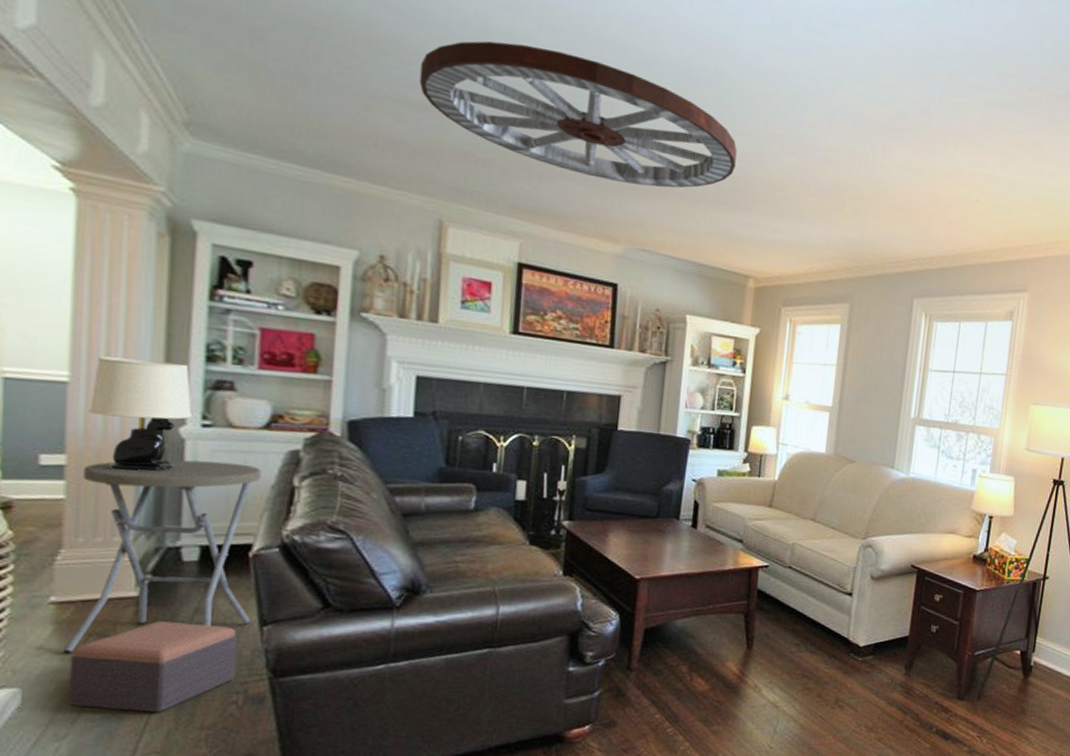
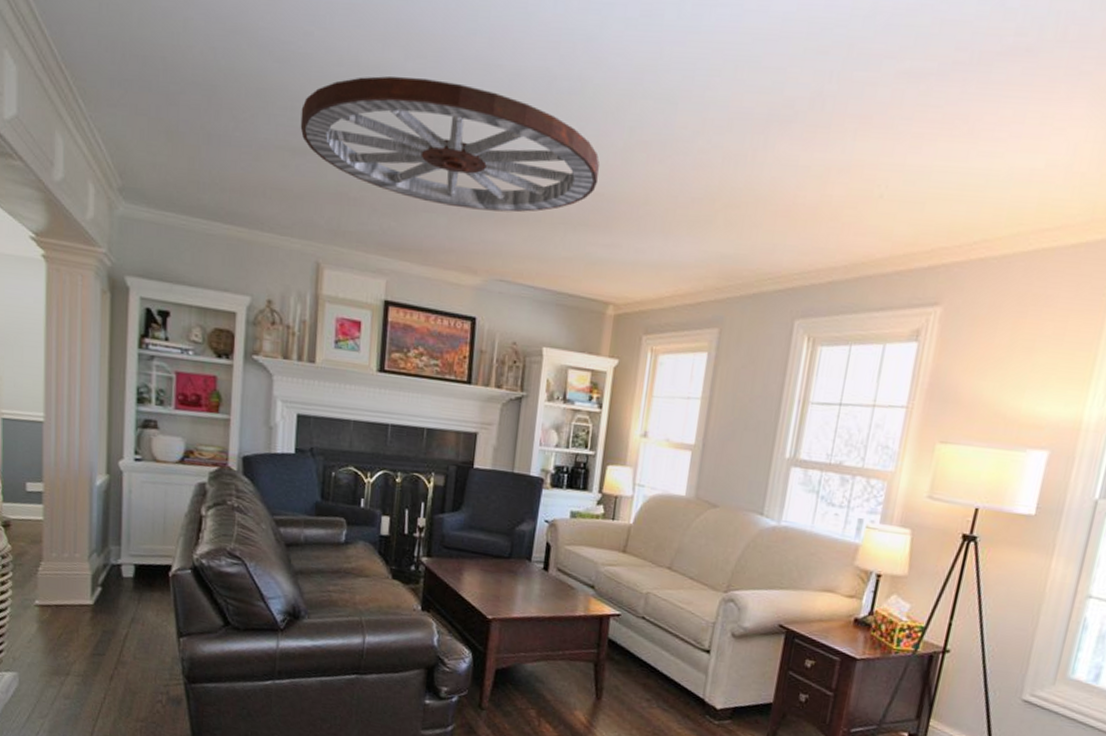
side table: present [63,459,262,654] -> none [44,489,178,648]
footstool: present [69,621,239,713] -> none [49,626,162,704]
table lamp: present [89,356,193,472] -> none [58,399,128,499]

